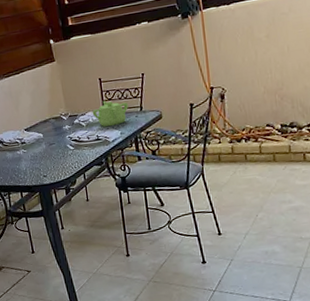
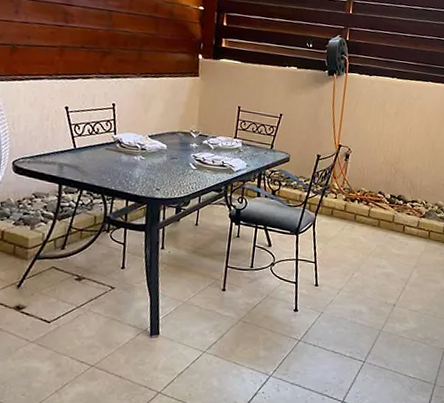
teapot: present [92,100,129,127] -> none [223,129,261,157]

